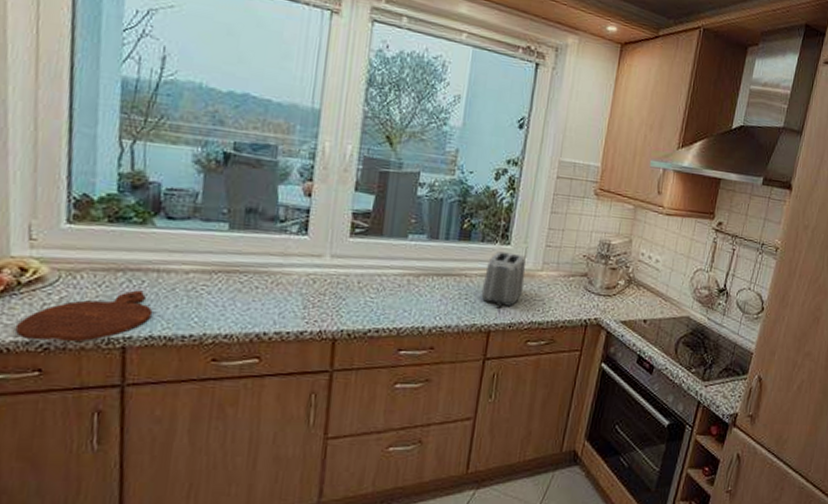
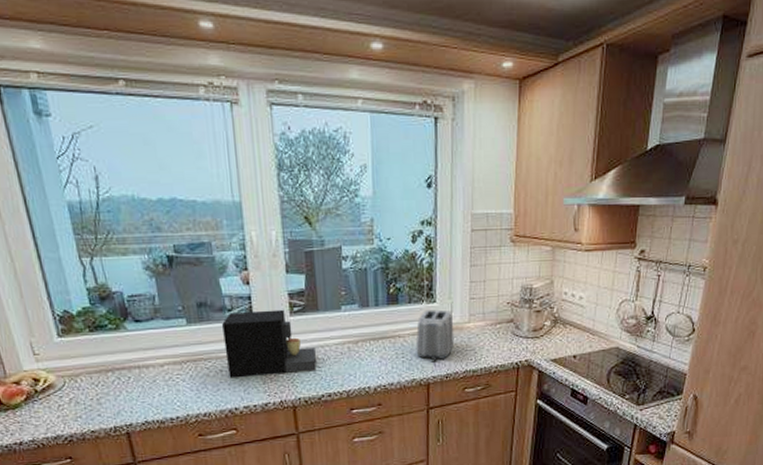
cutting board: present [14,290,153,343] -> none [43,385,144,435]
coffee maker: none [264,224,371,301] -> present [221,309,317,379]

